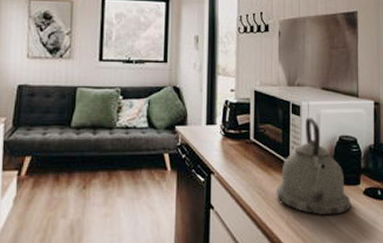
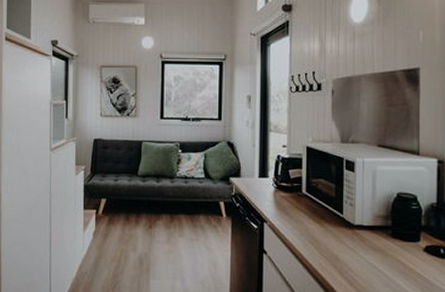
kettle: present [276,118,351,216] -> none [328,174,409,269]

